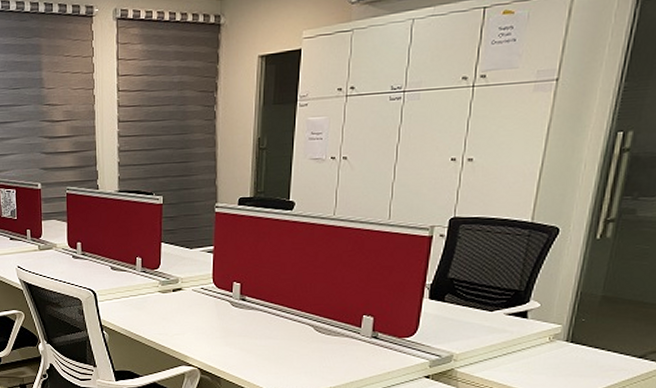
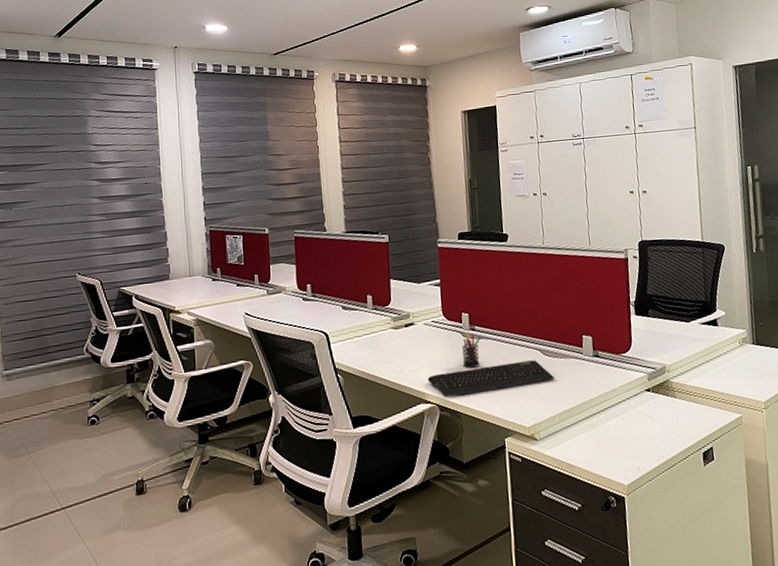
keyboard: none [191,335,324,362] -> present [427,360,554,397]
pen holder: none [228,302,251,337] -> present [462,333,481,368]

